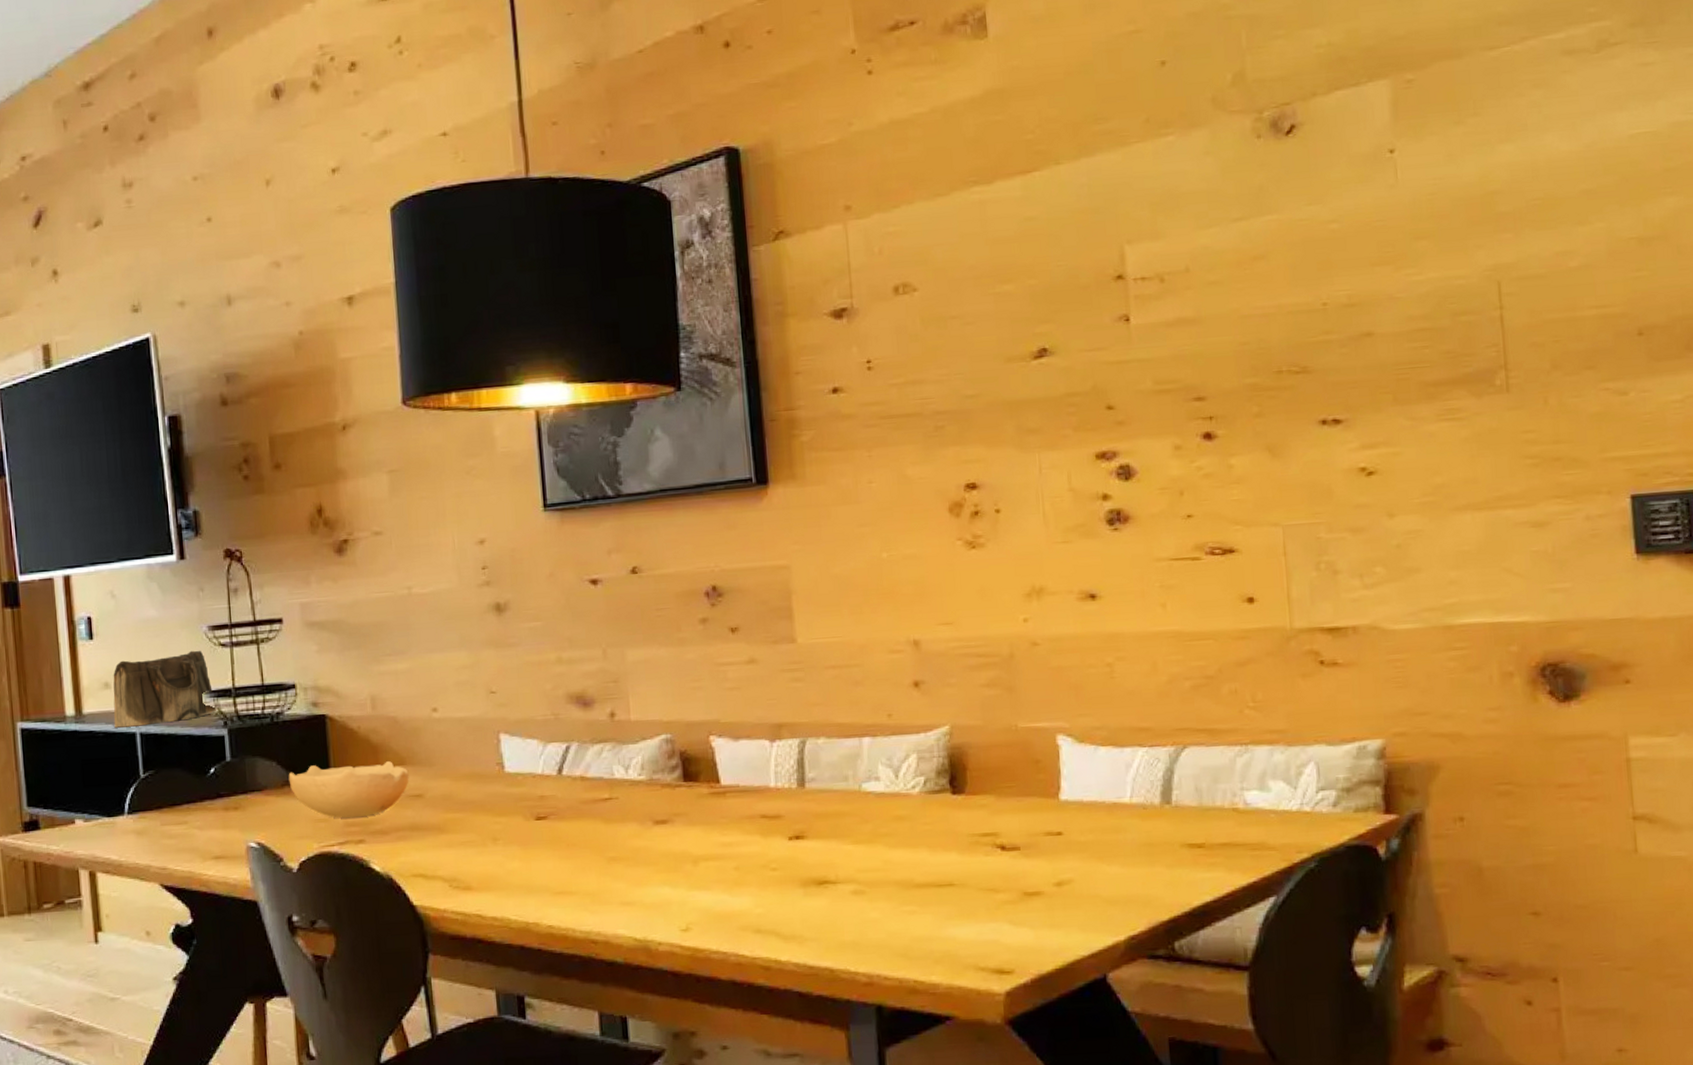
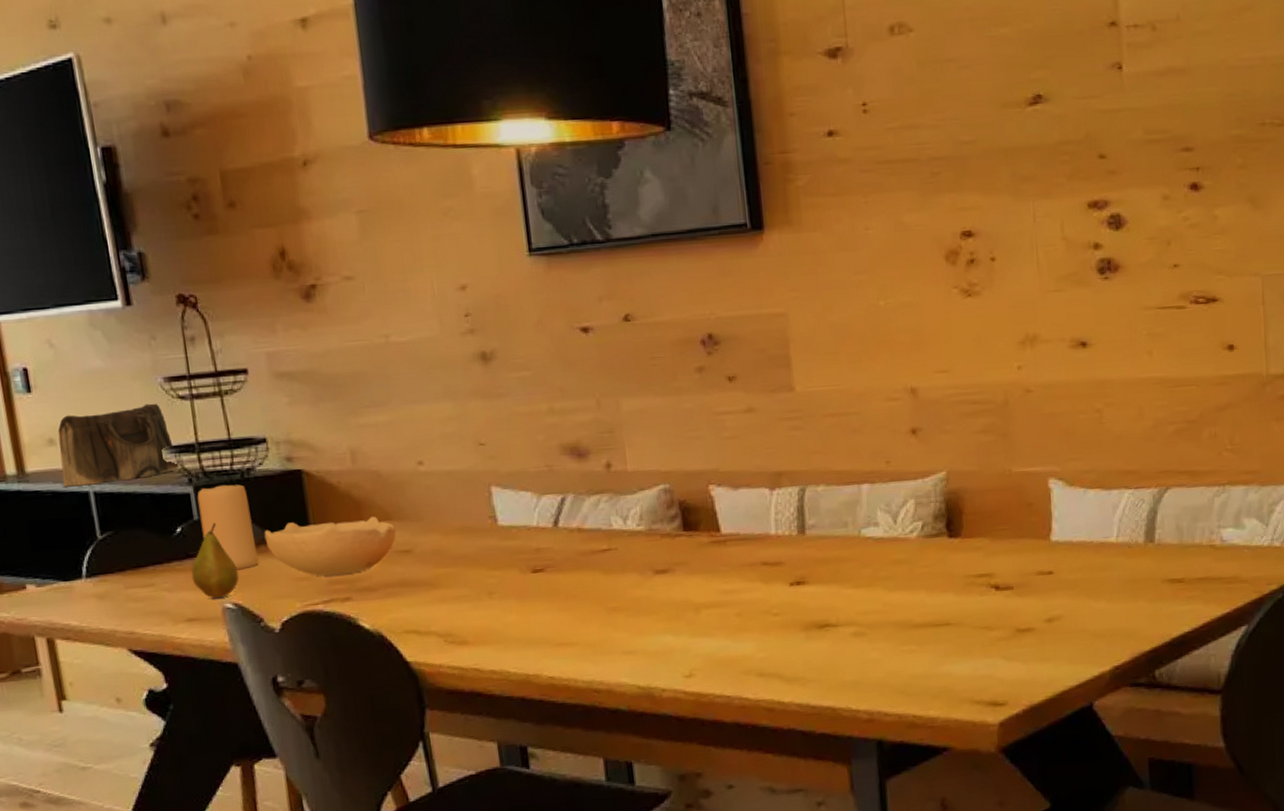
fruit: none [220,764,264,837] -> present [191,522,240,598]
candle: none [230,728,283,811] -> present [197,484,260,570]

